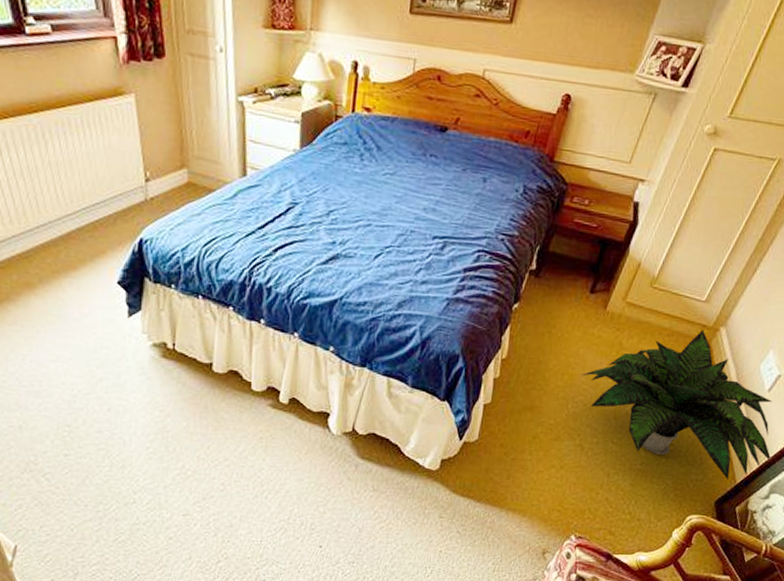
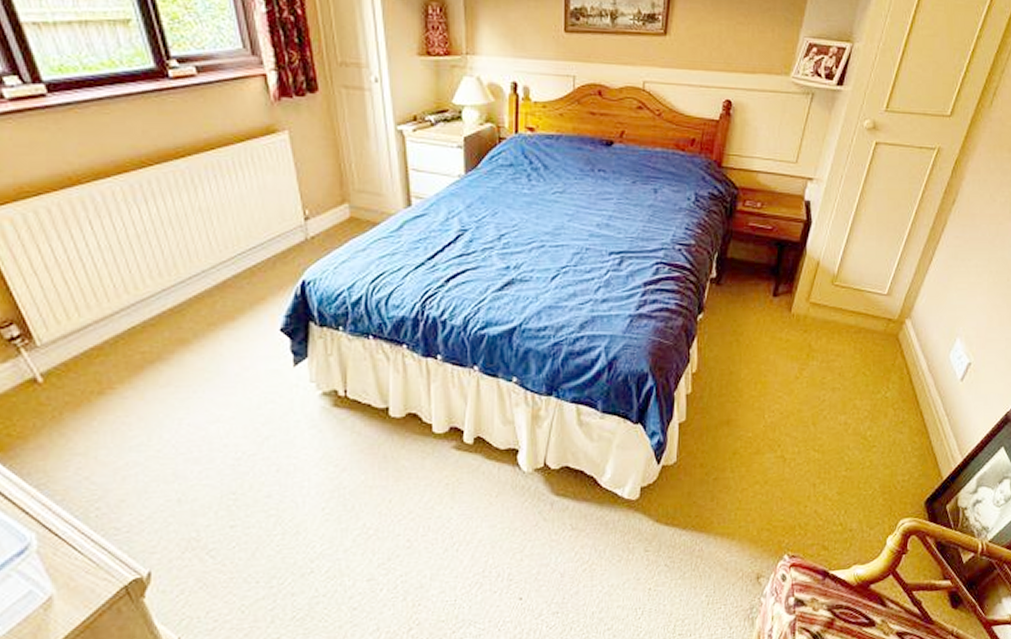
potted plant: present [582,330,772,480] -> none [775,324,974,477]

